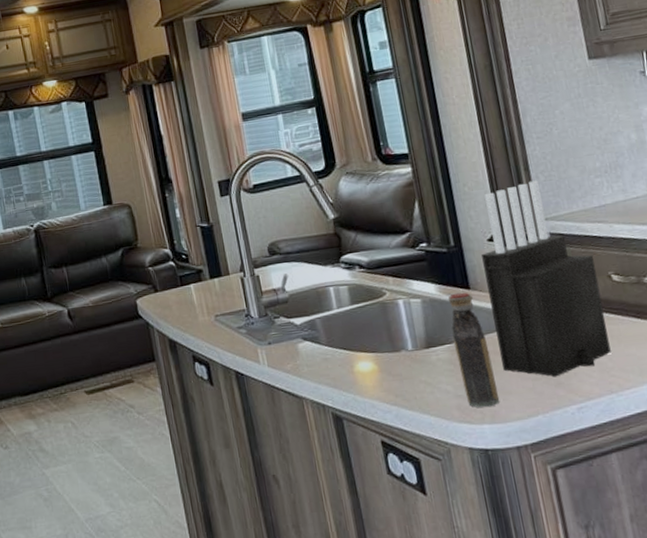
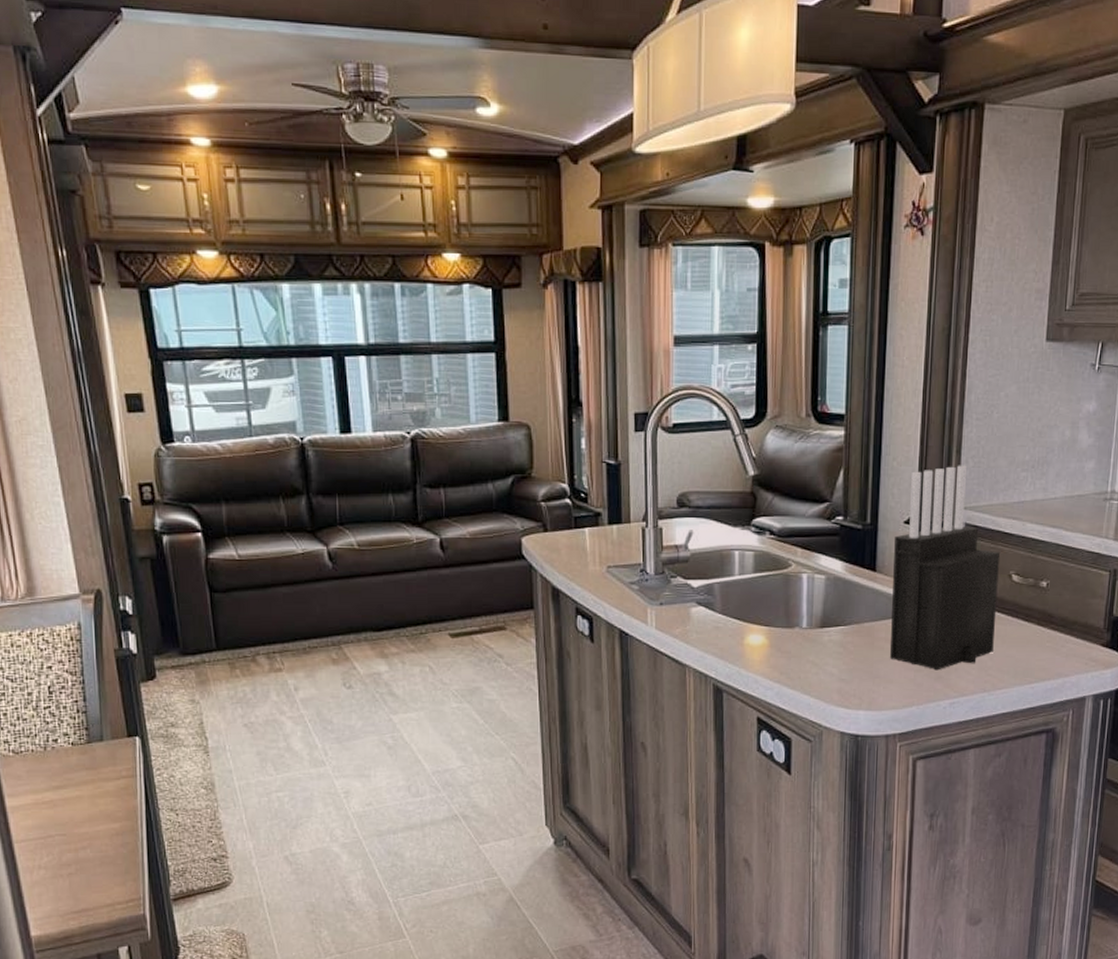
bottle: present [448,292,499,408] -> none [848,574,881,694]

